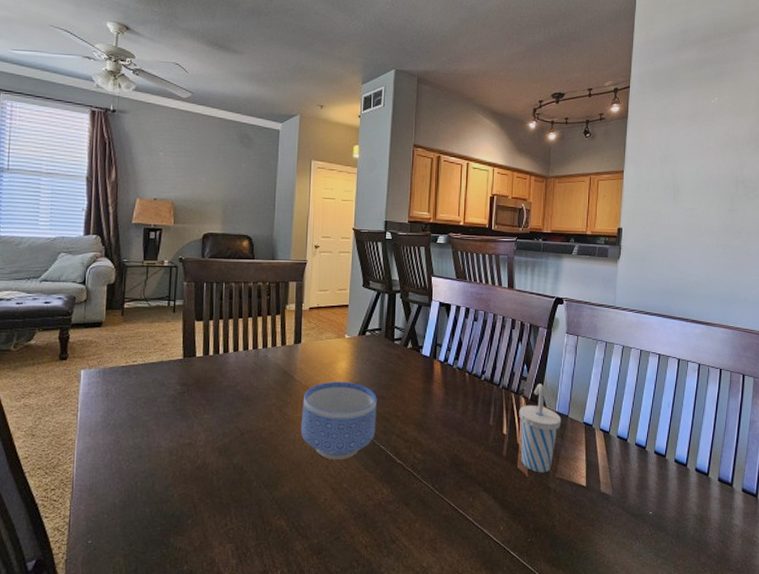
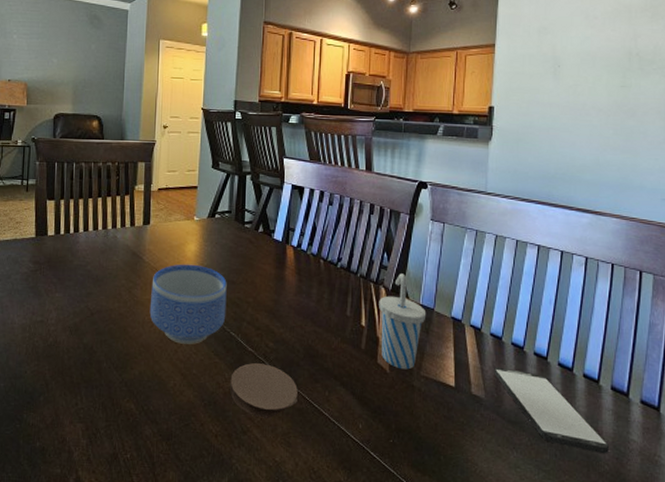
coaster: none [379,474,444,527] -> present [230,363,298,419]
smartphone: none [620,466,716,539] -> present [494,367,609,454]

